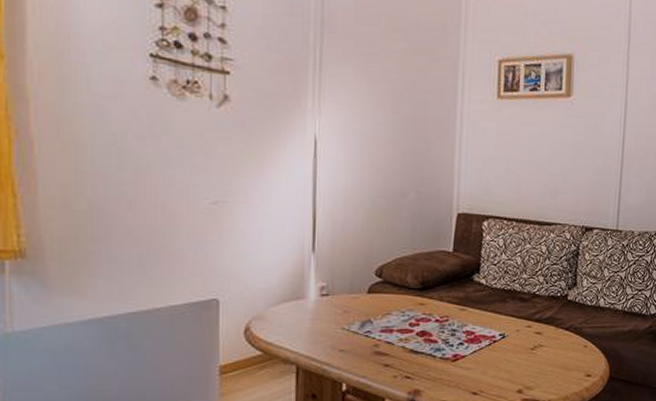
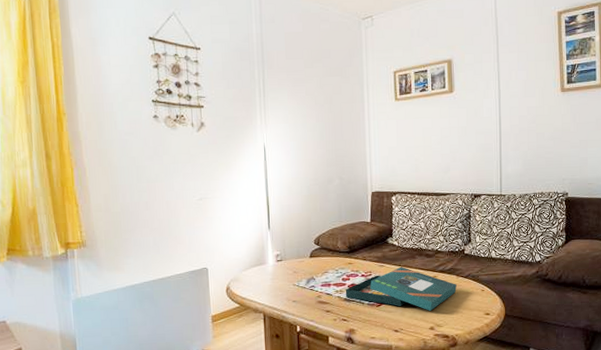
board game: none [412,311,555,369] -> present [345,266,457,311]

